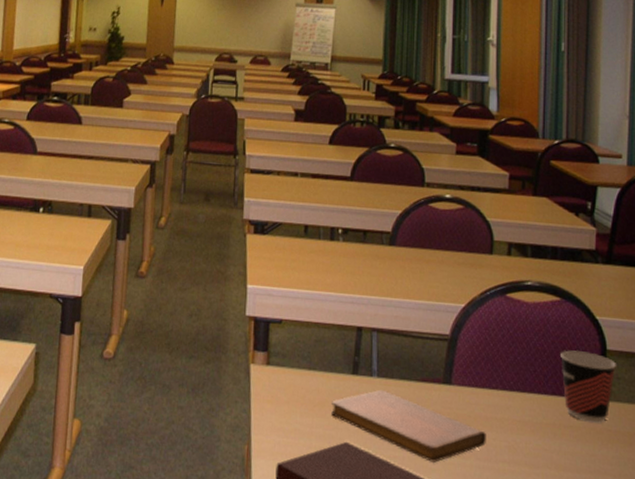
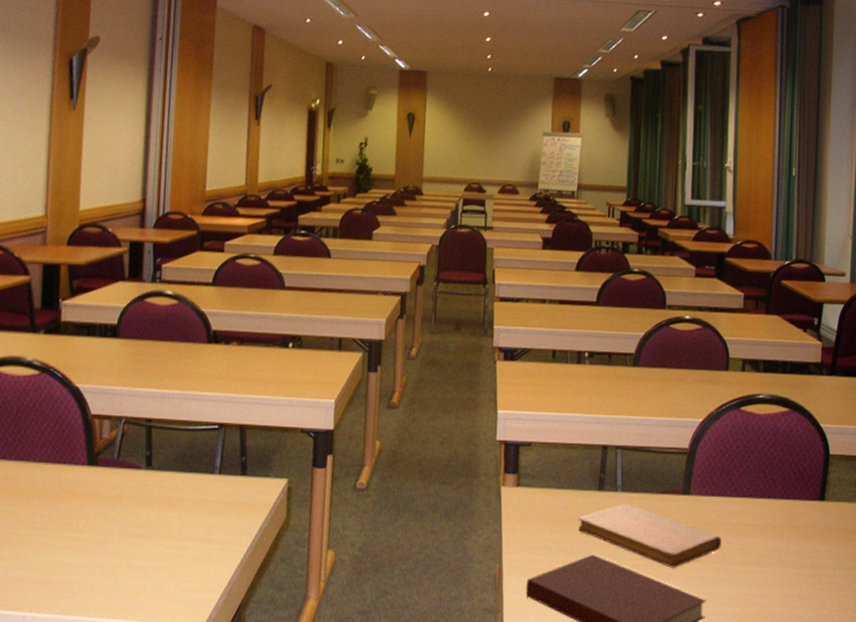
cup: present [561,350,617,423] -> none [789,457,839,522]

